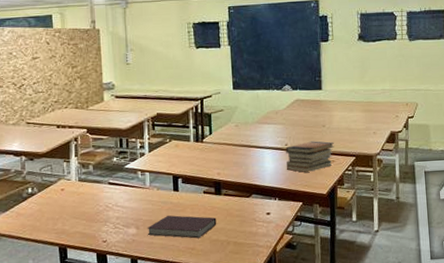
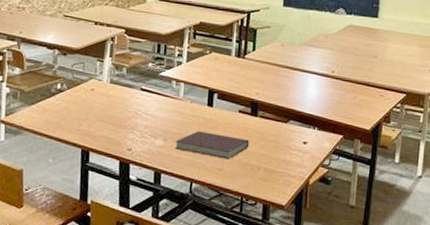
book stack: present [285,141,335,172] -> none [331,71,385,104]

